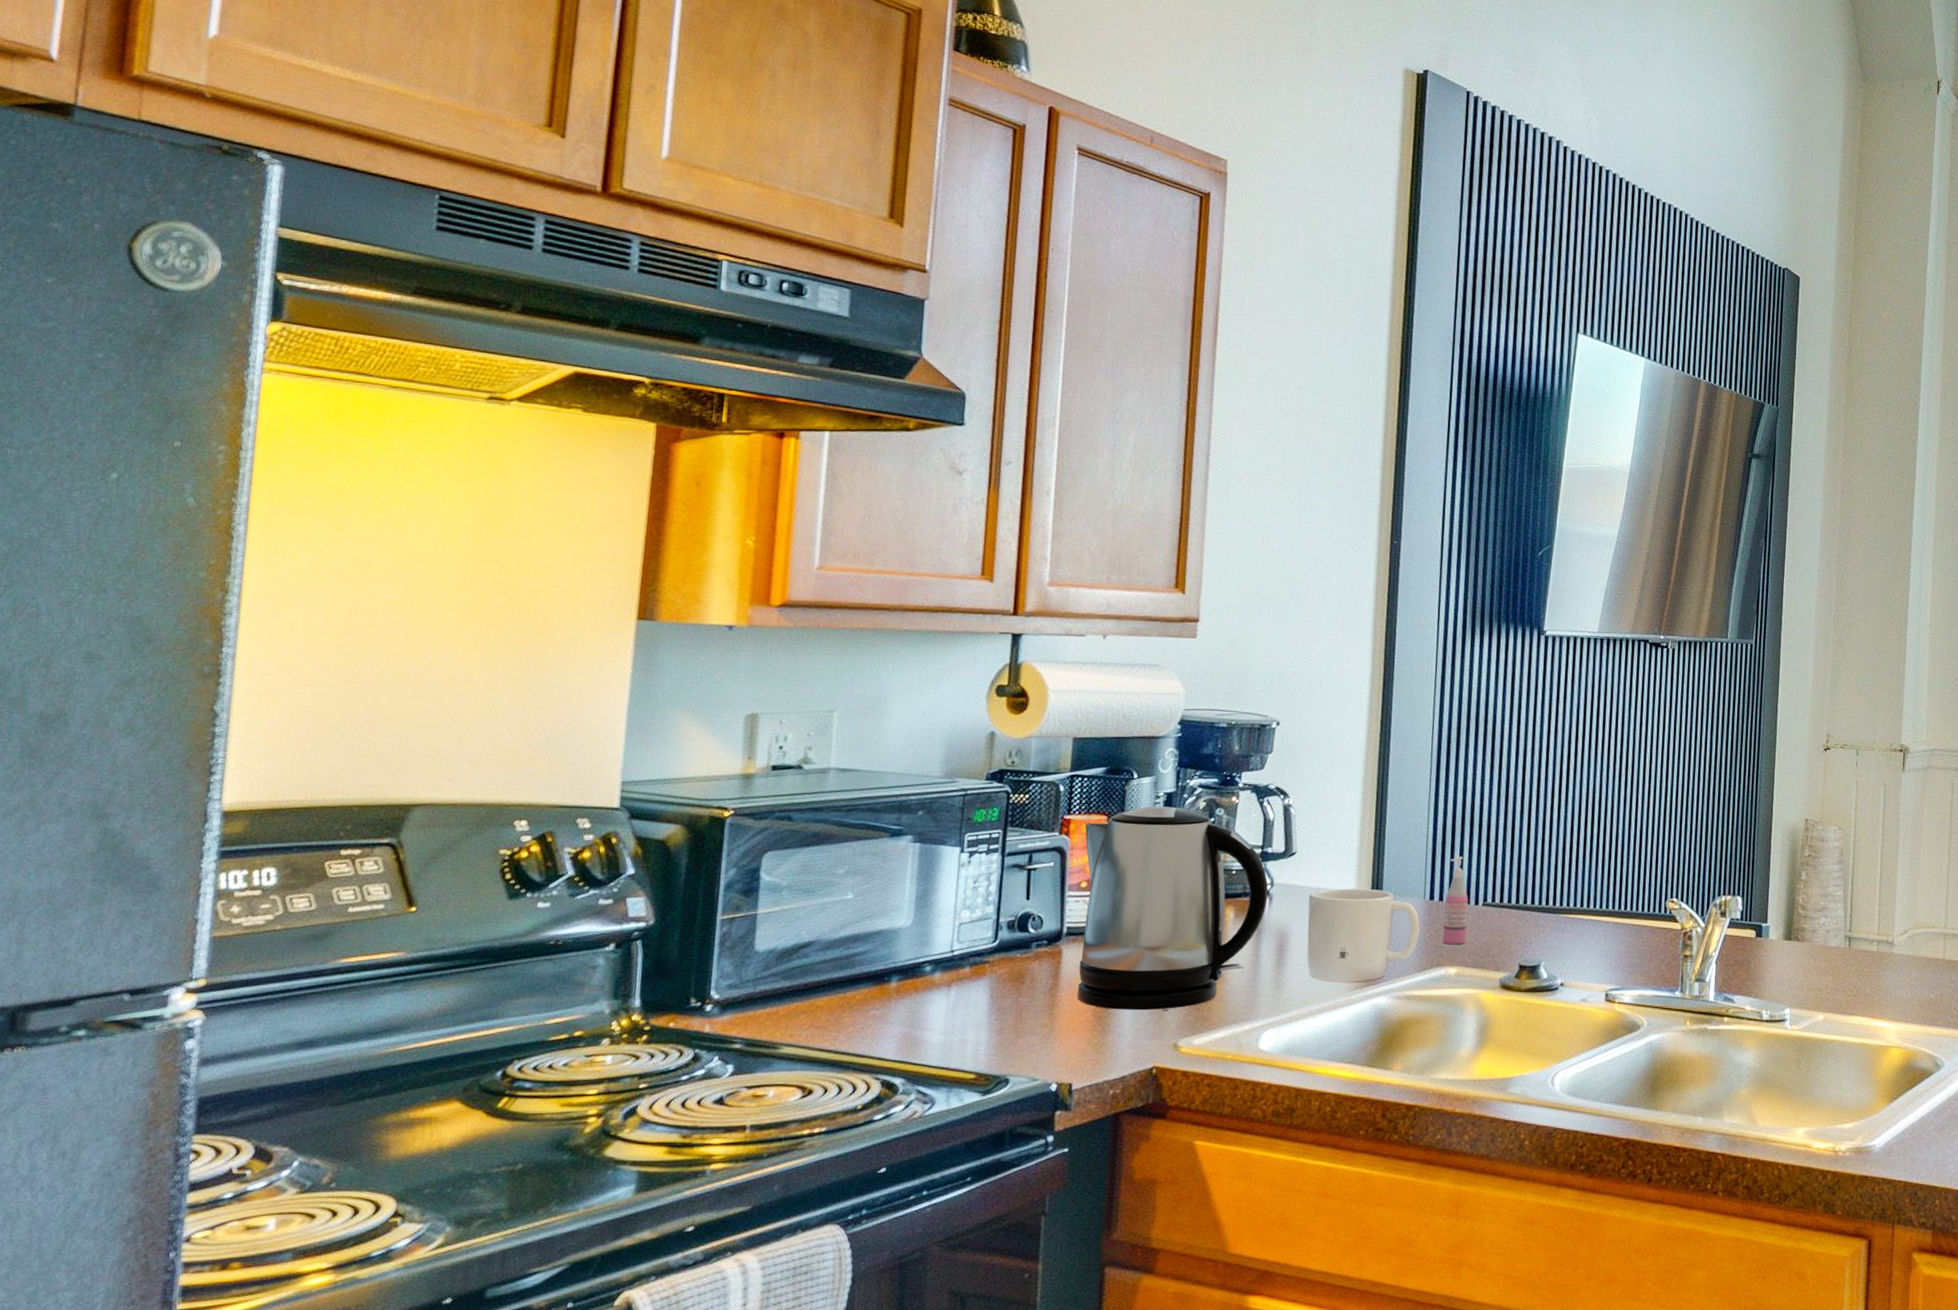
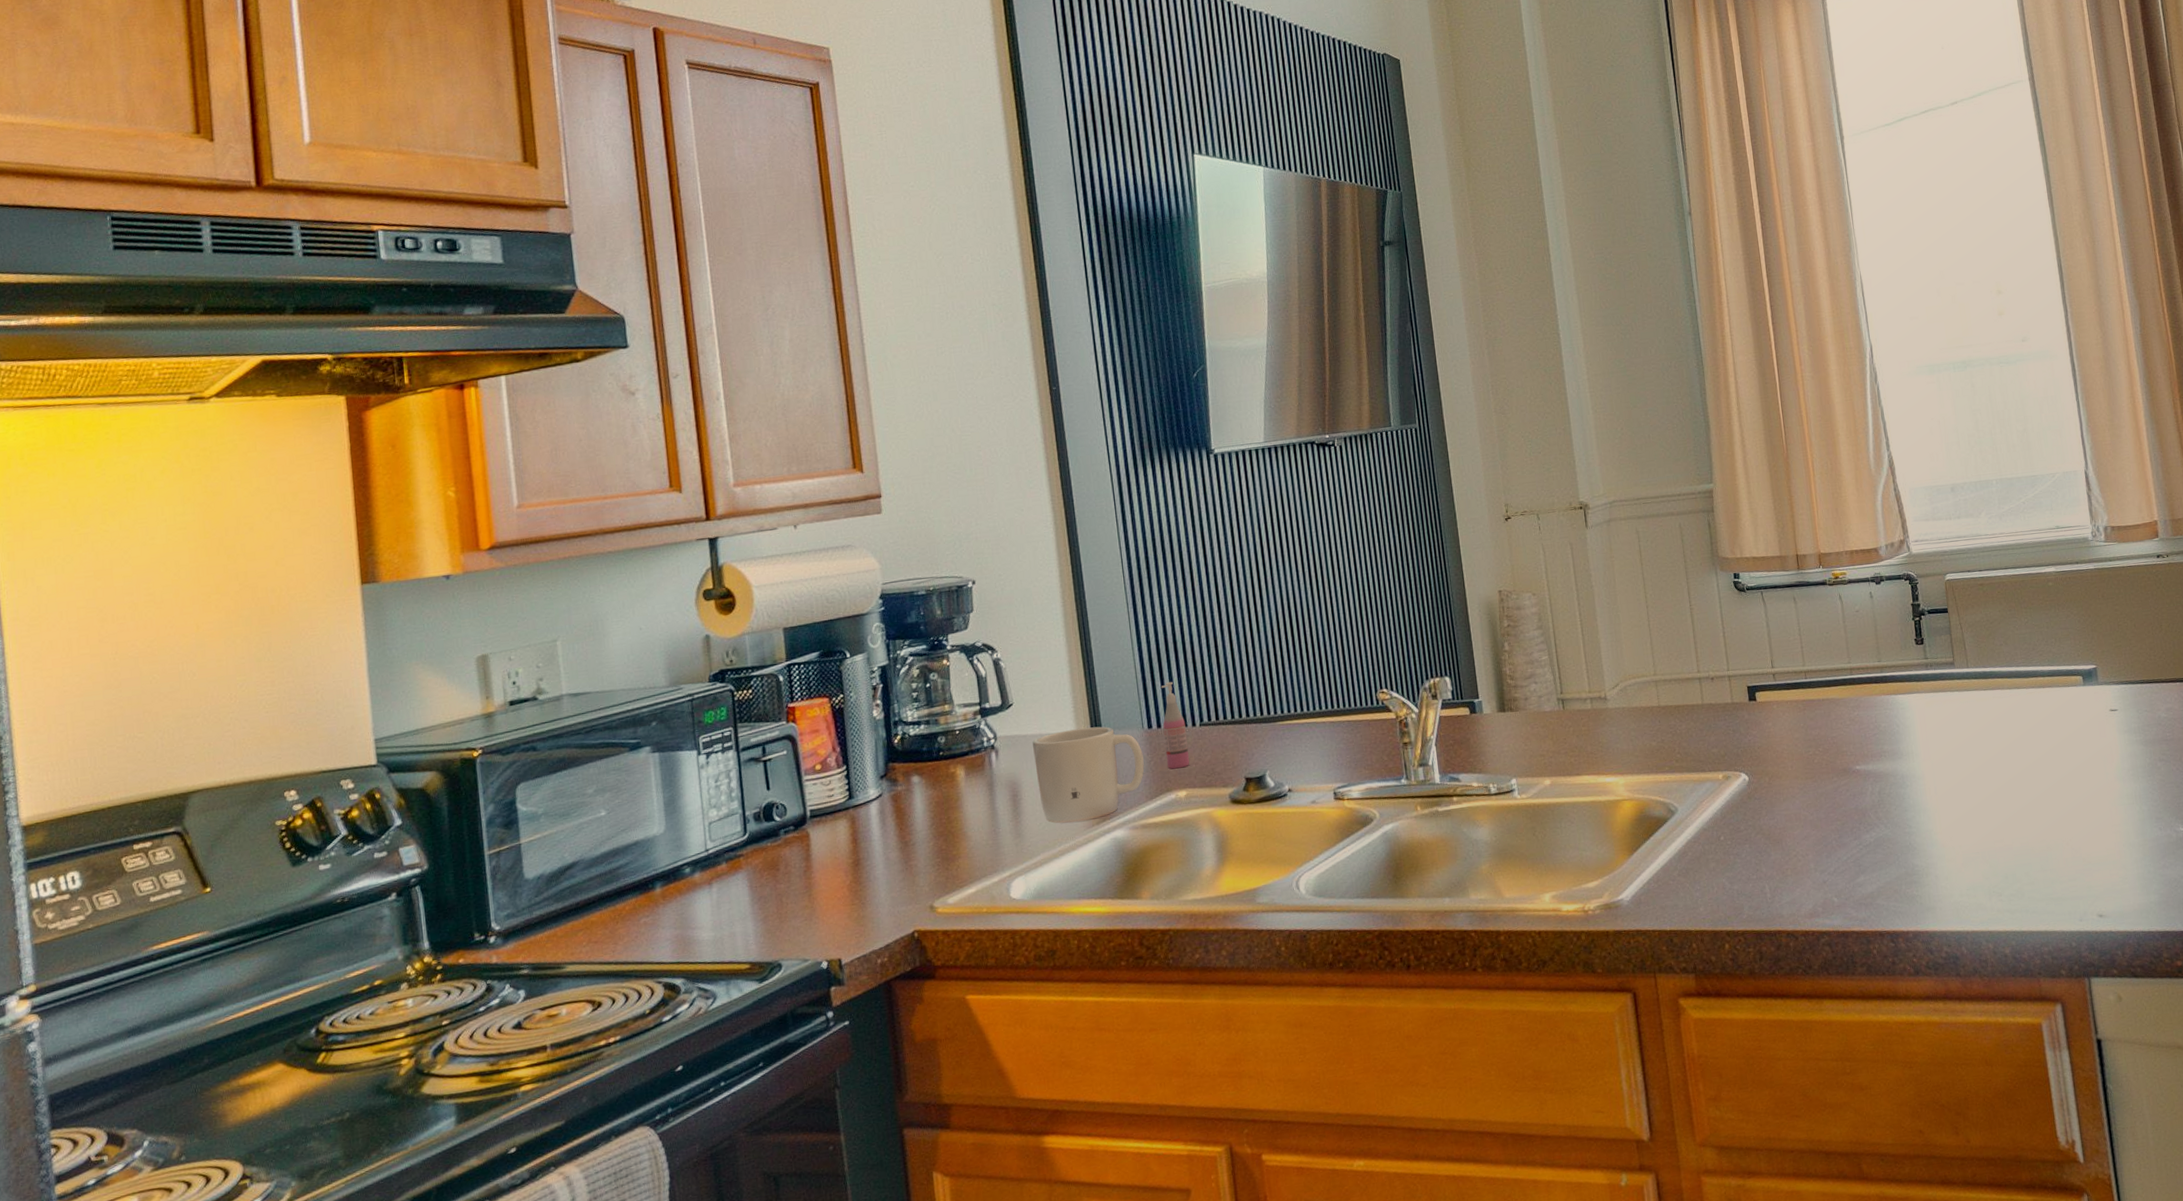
kettle: present [1076,806,1268,1011] -> none [809,678,994,883]

